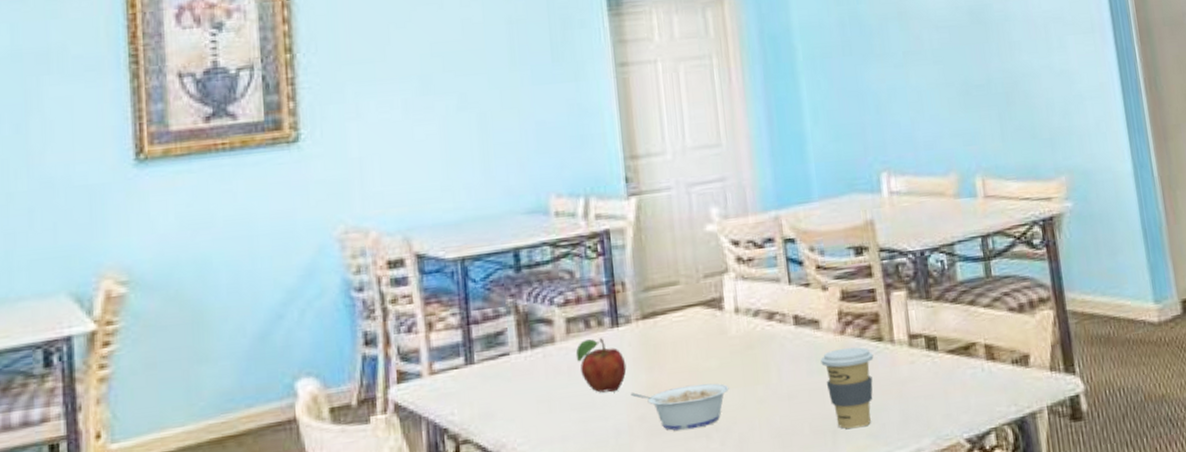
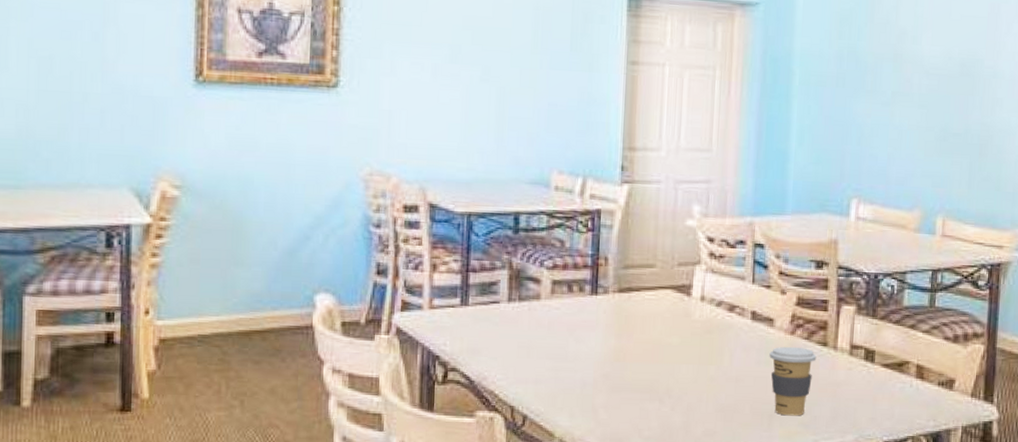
fruit: present [575,338,627,393] -> none [556,302,599,350]
legume: present [630,383,729,431] -> none [599,353,686,393]

